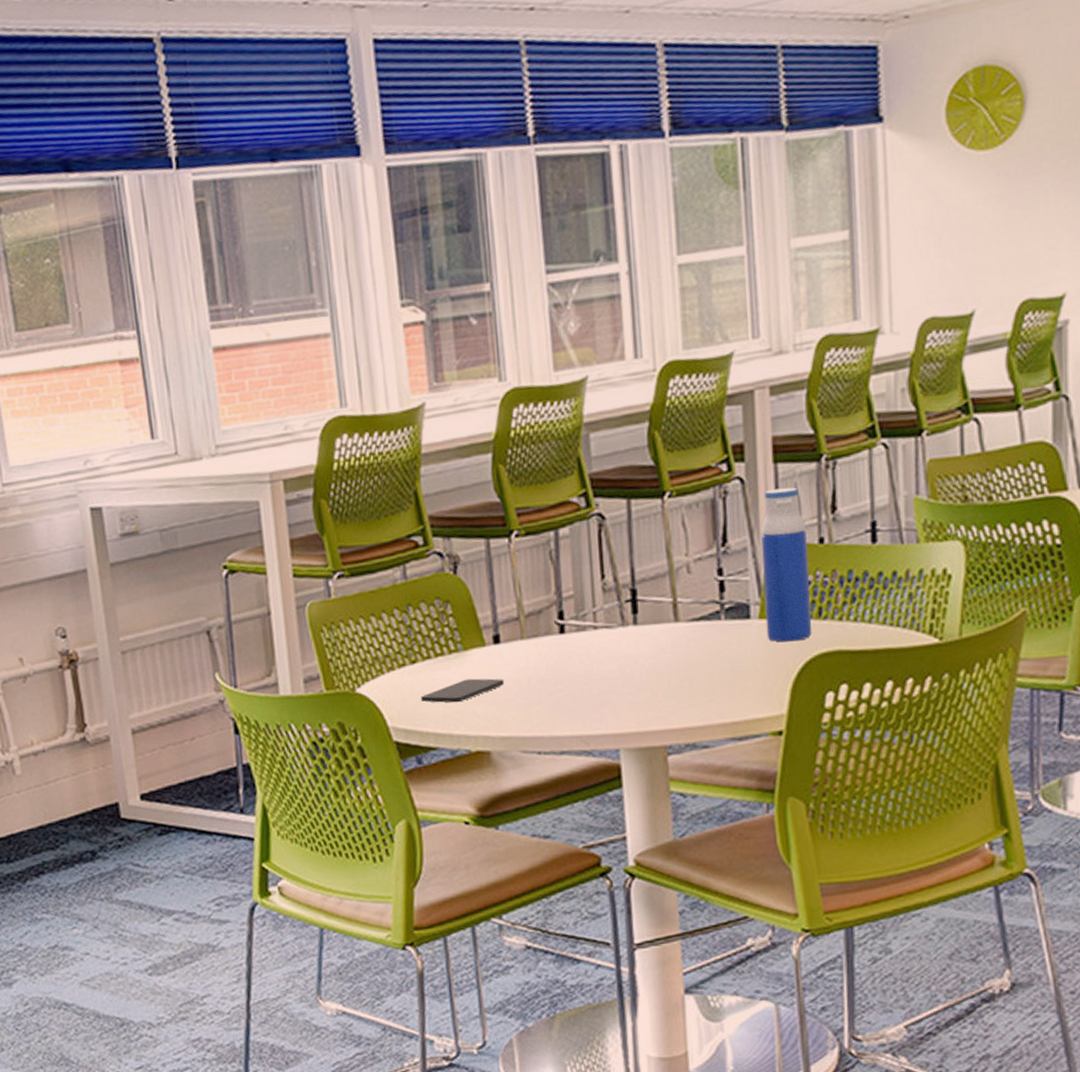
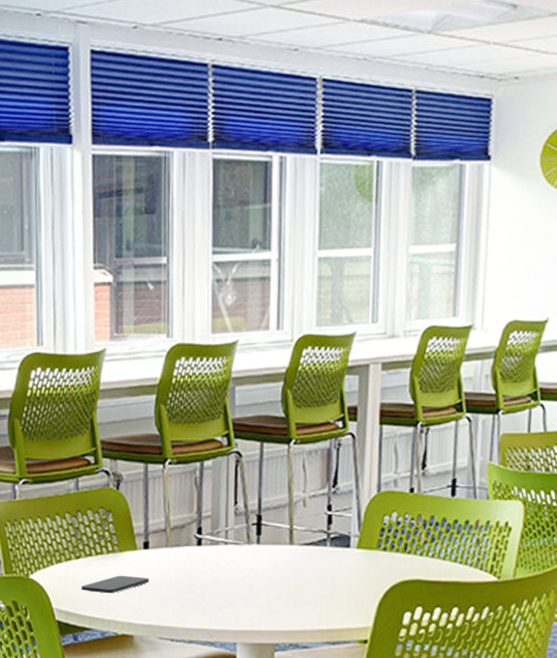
water bottle: present [761,487,812,642] -> none [362,445,401,569]

